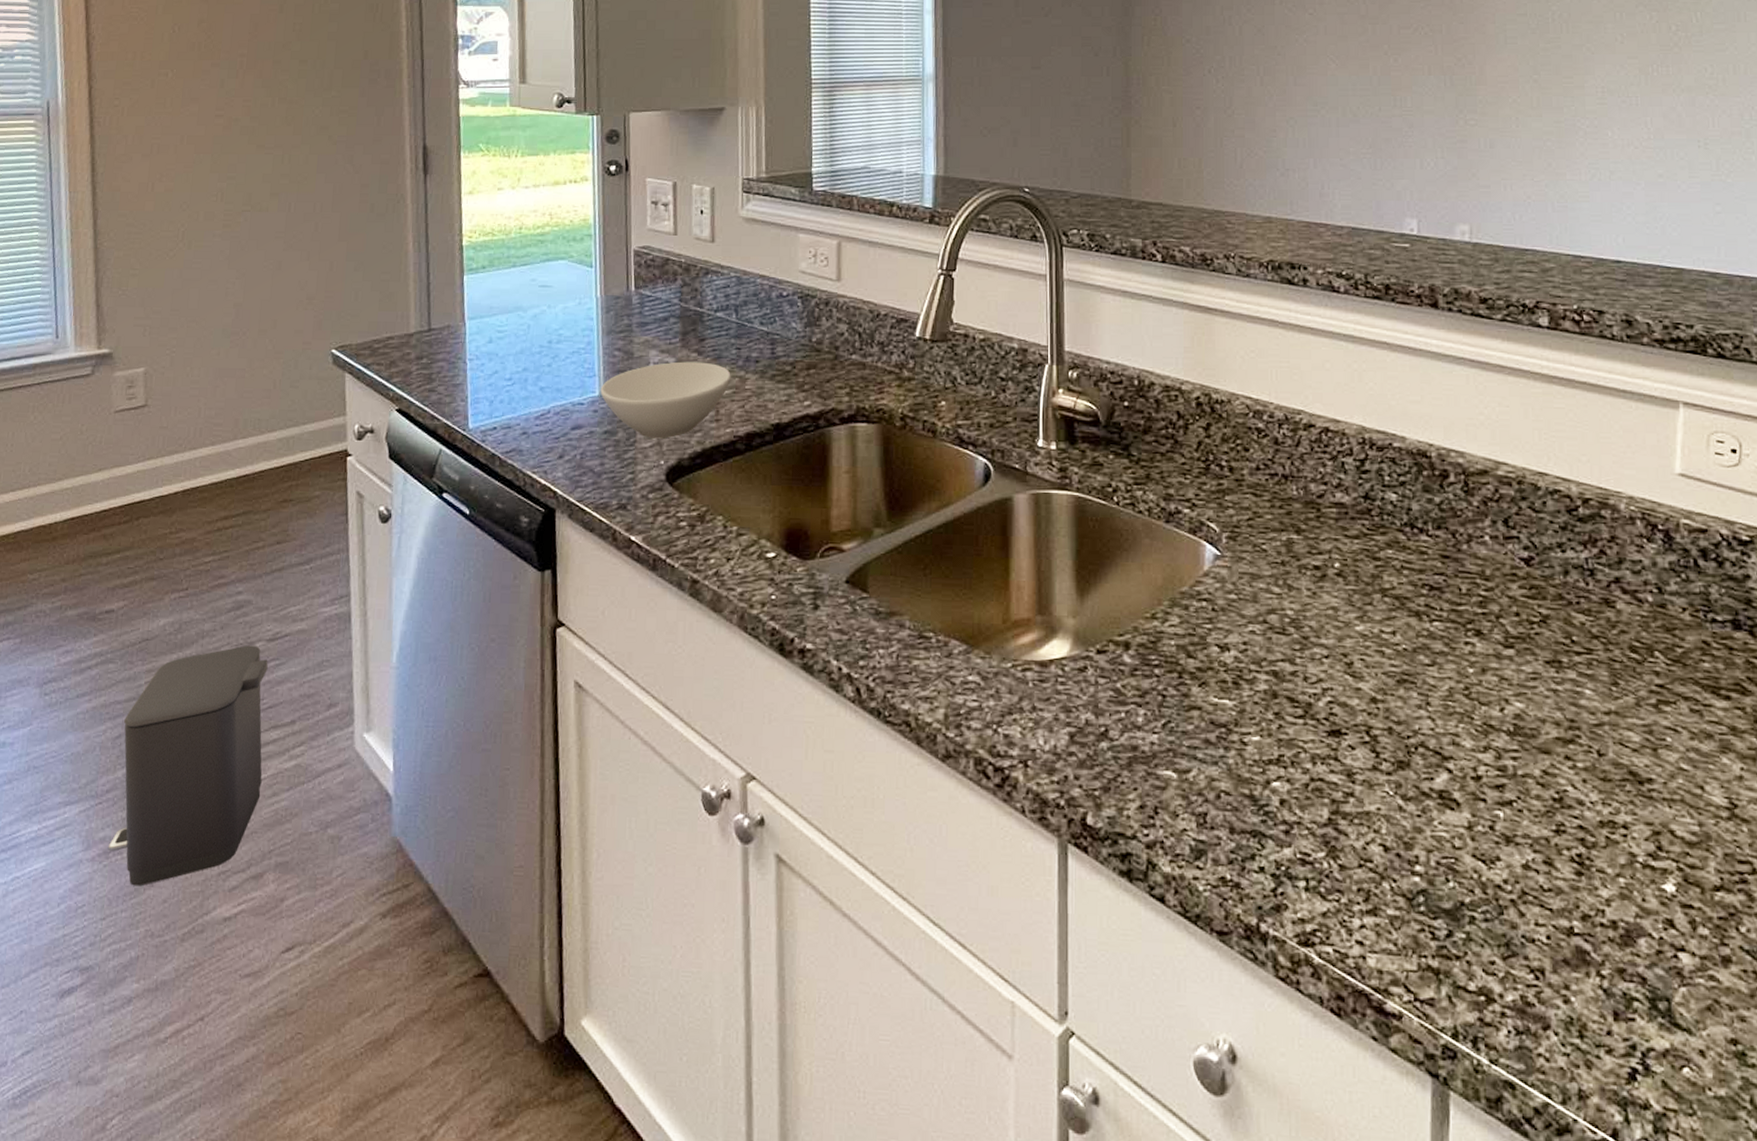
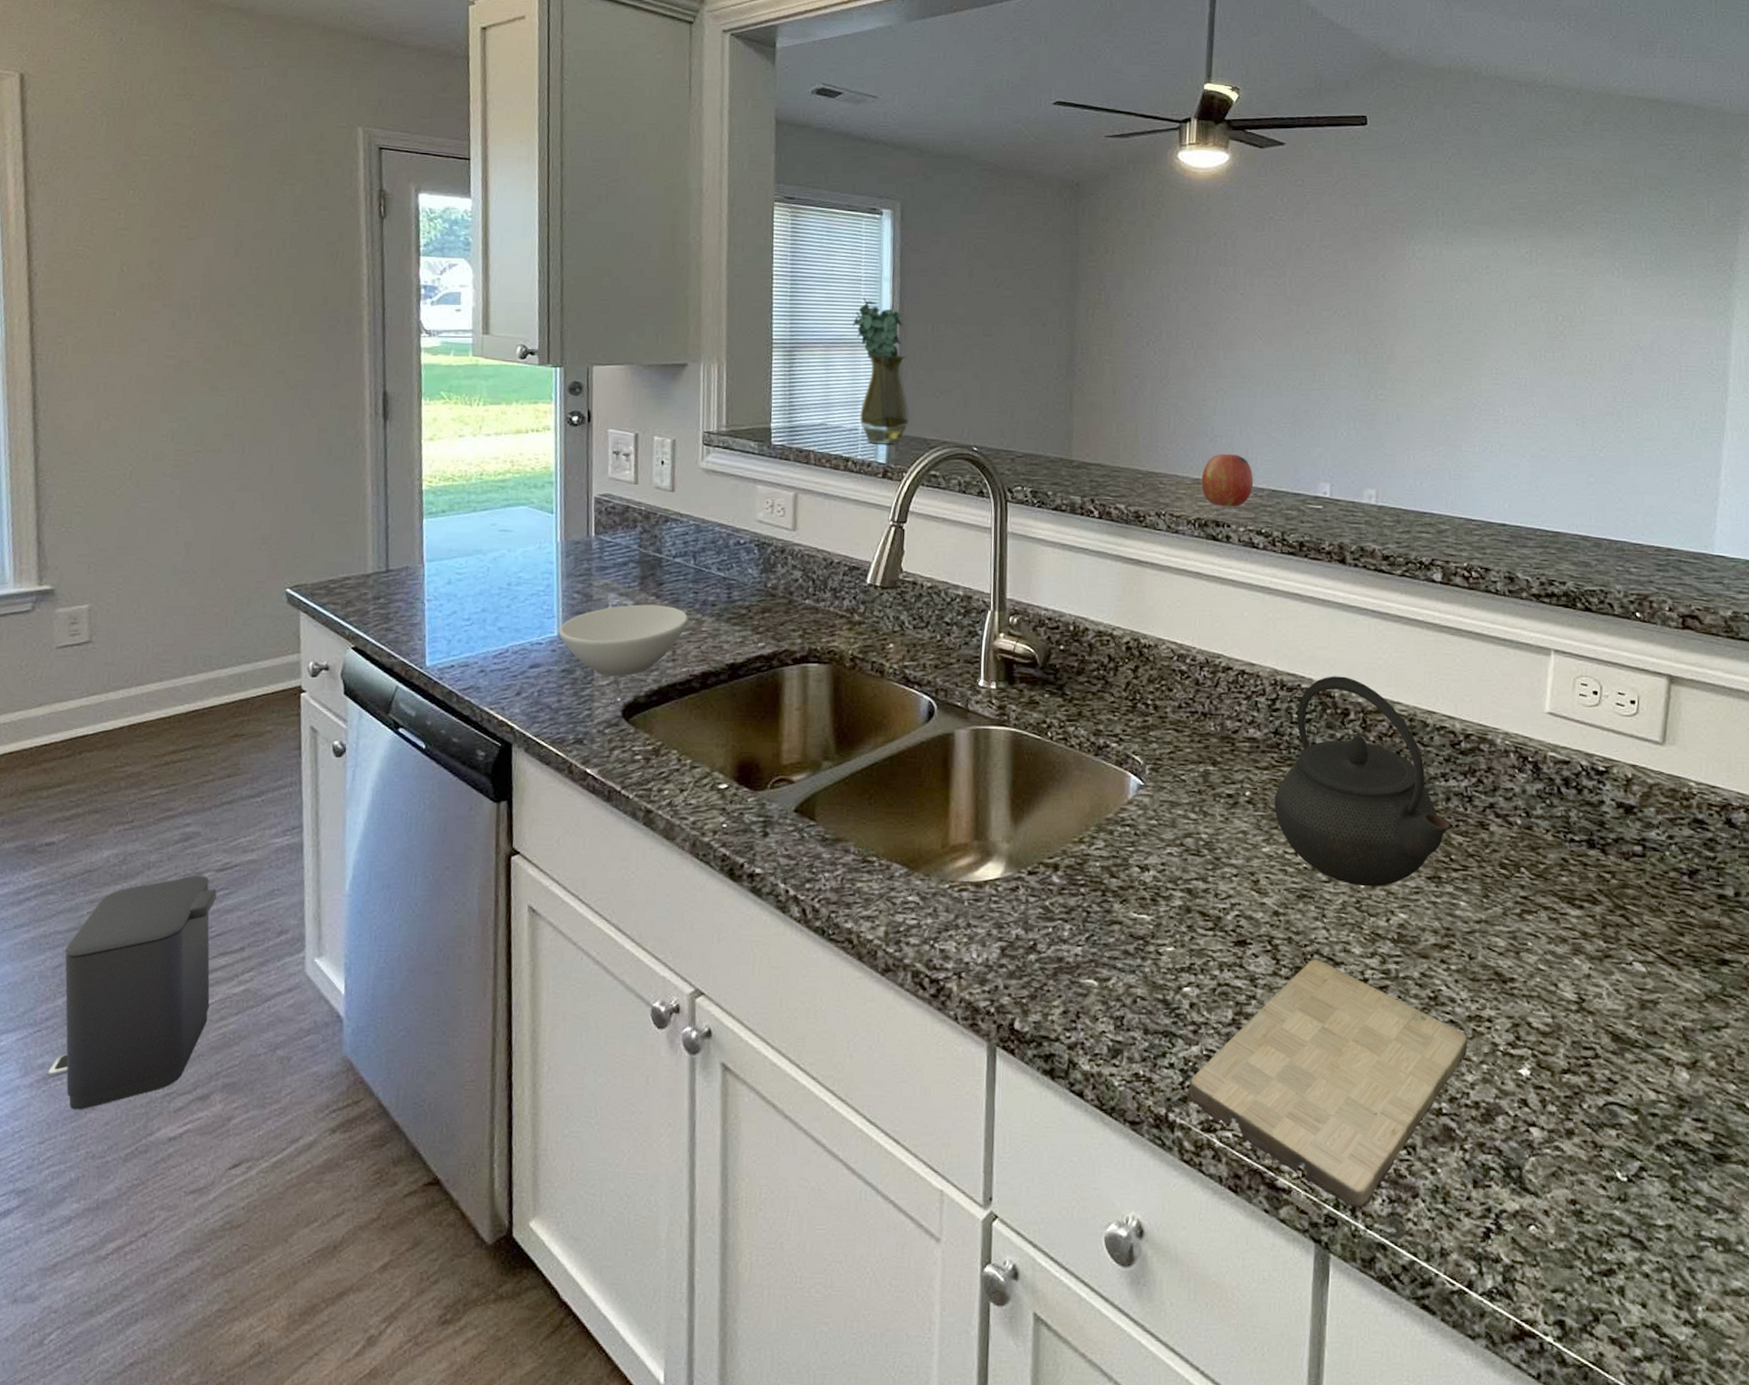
vase: none [894,32,956,187] -> present [853,297,910,445]
fruit: none [1273,190,1332,248] -> present [1201,454,1254,507]
cutting board: none [1281,753,1601,1040] -> present [1187,959,1468,1209]
kettle: none [1367,433,1569,672] -> present [1274,676,1449,887]

